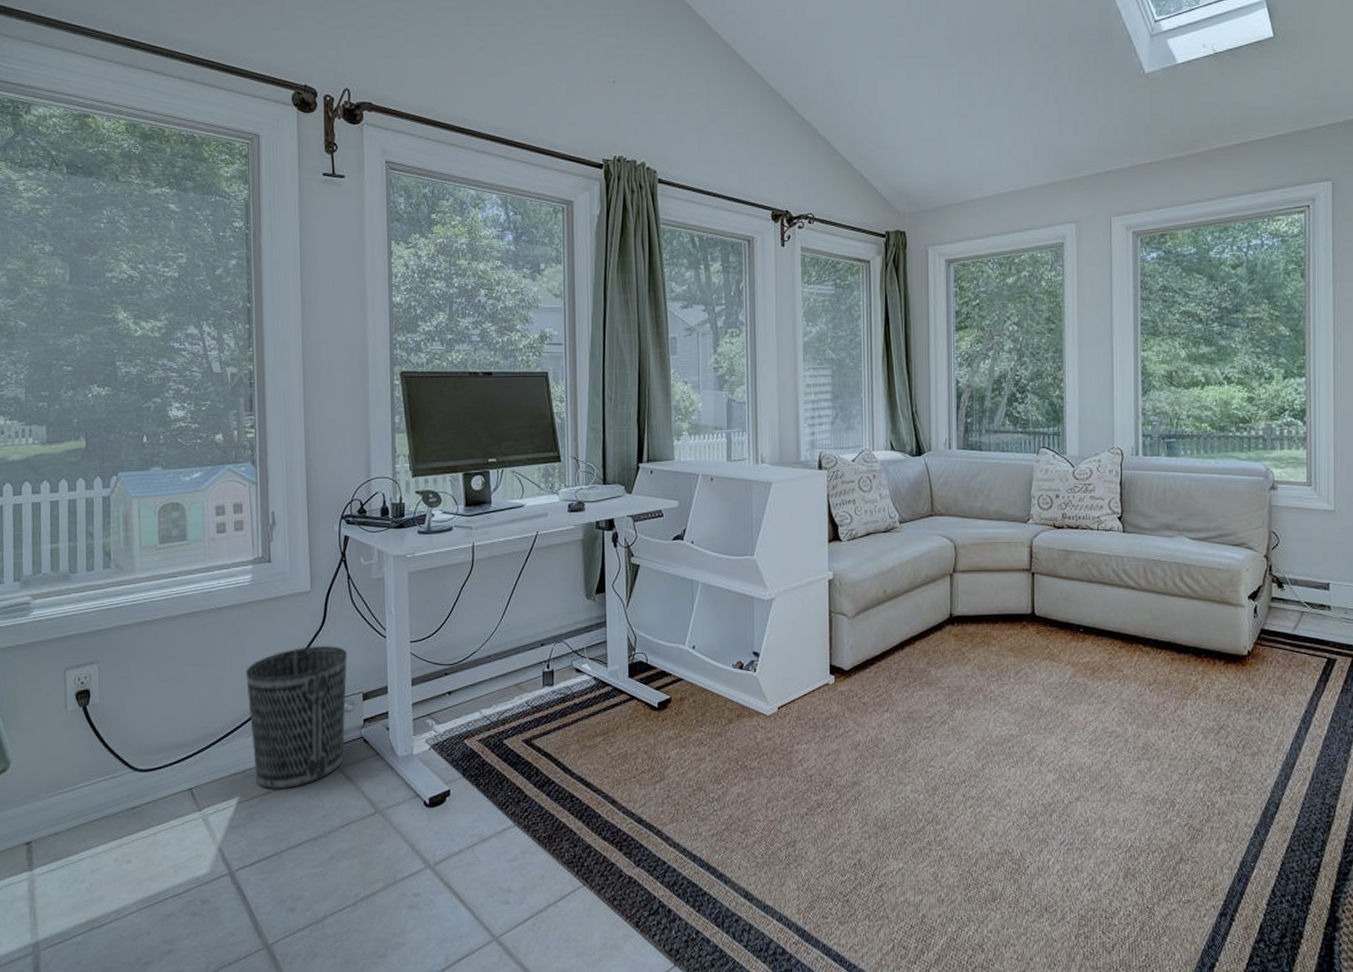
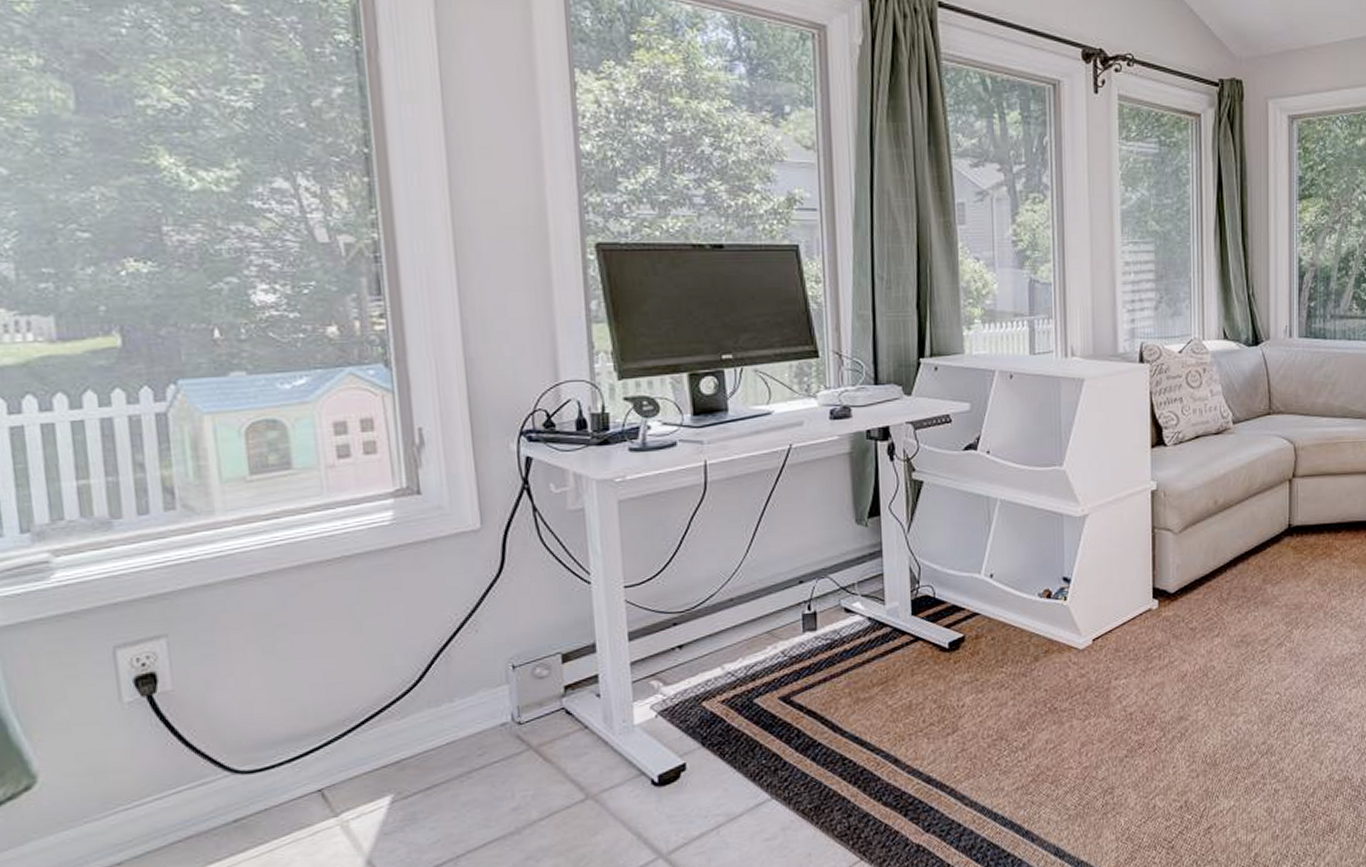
wastebasket: present [246,646,347,789] -> none [392,597,539,782]

